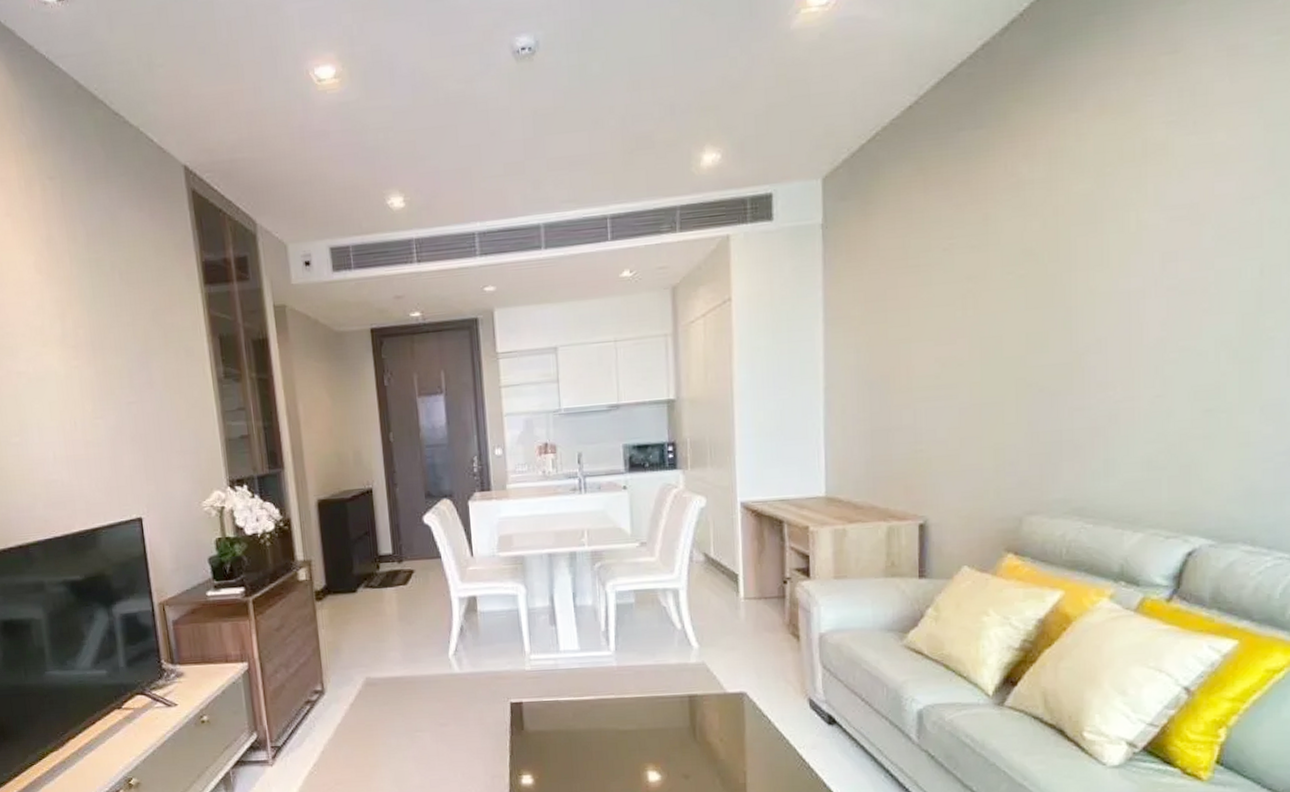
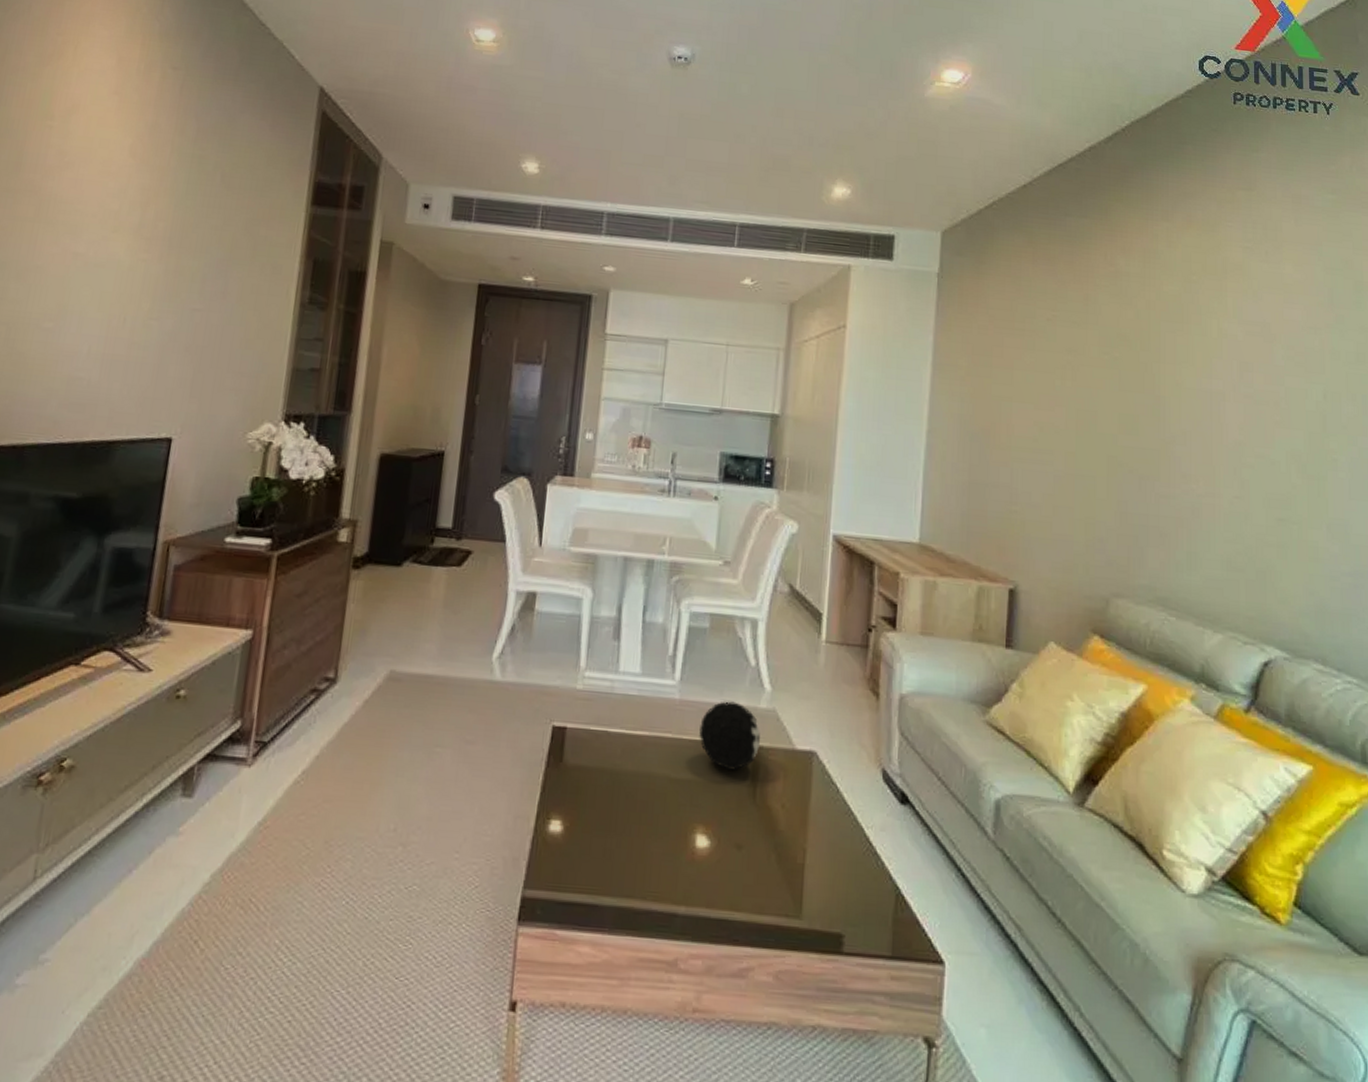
decorative orb: none [638,661,695,718] -> present [699,701,761,771]

